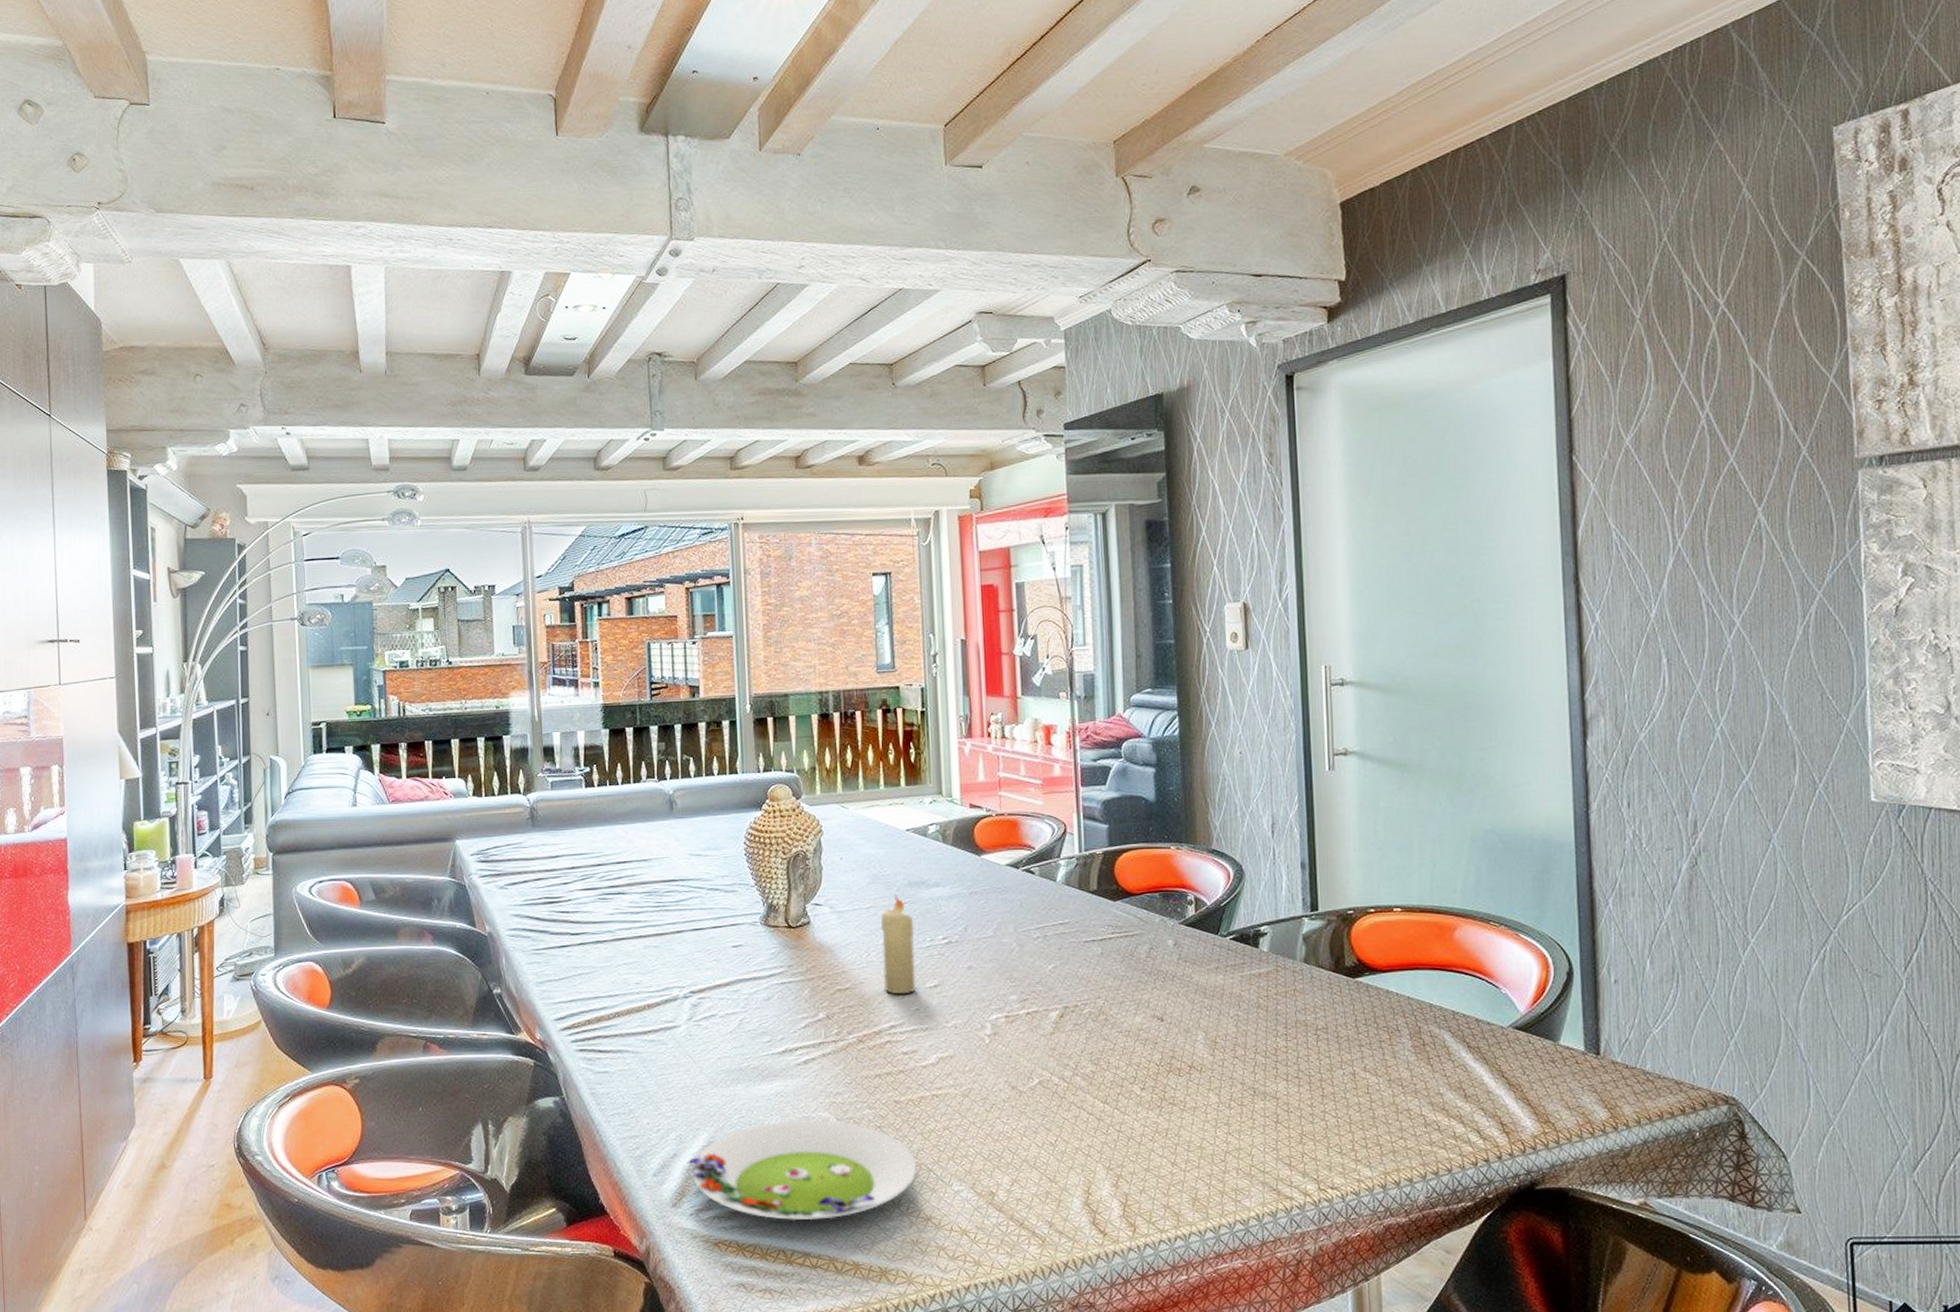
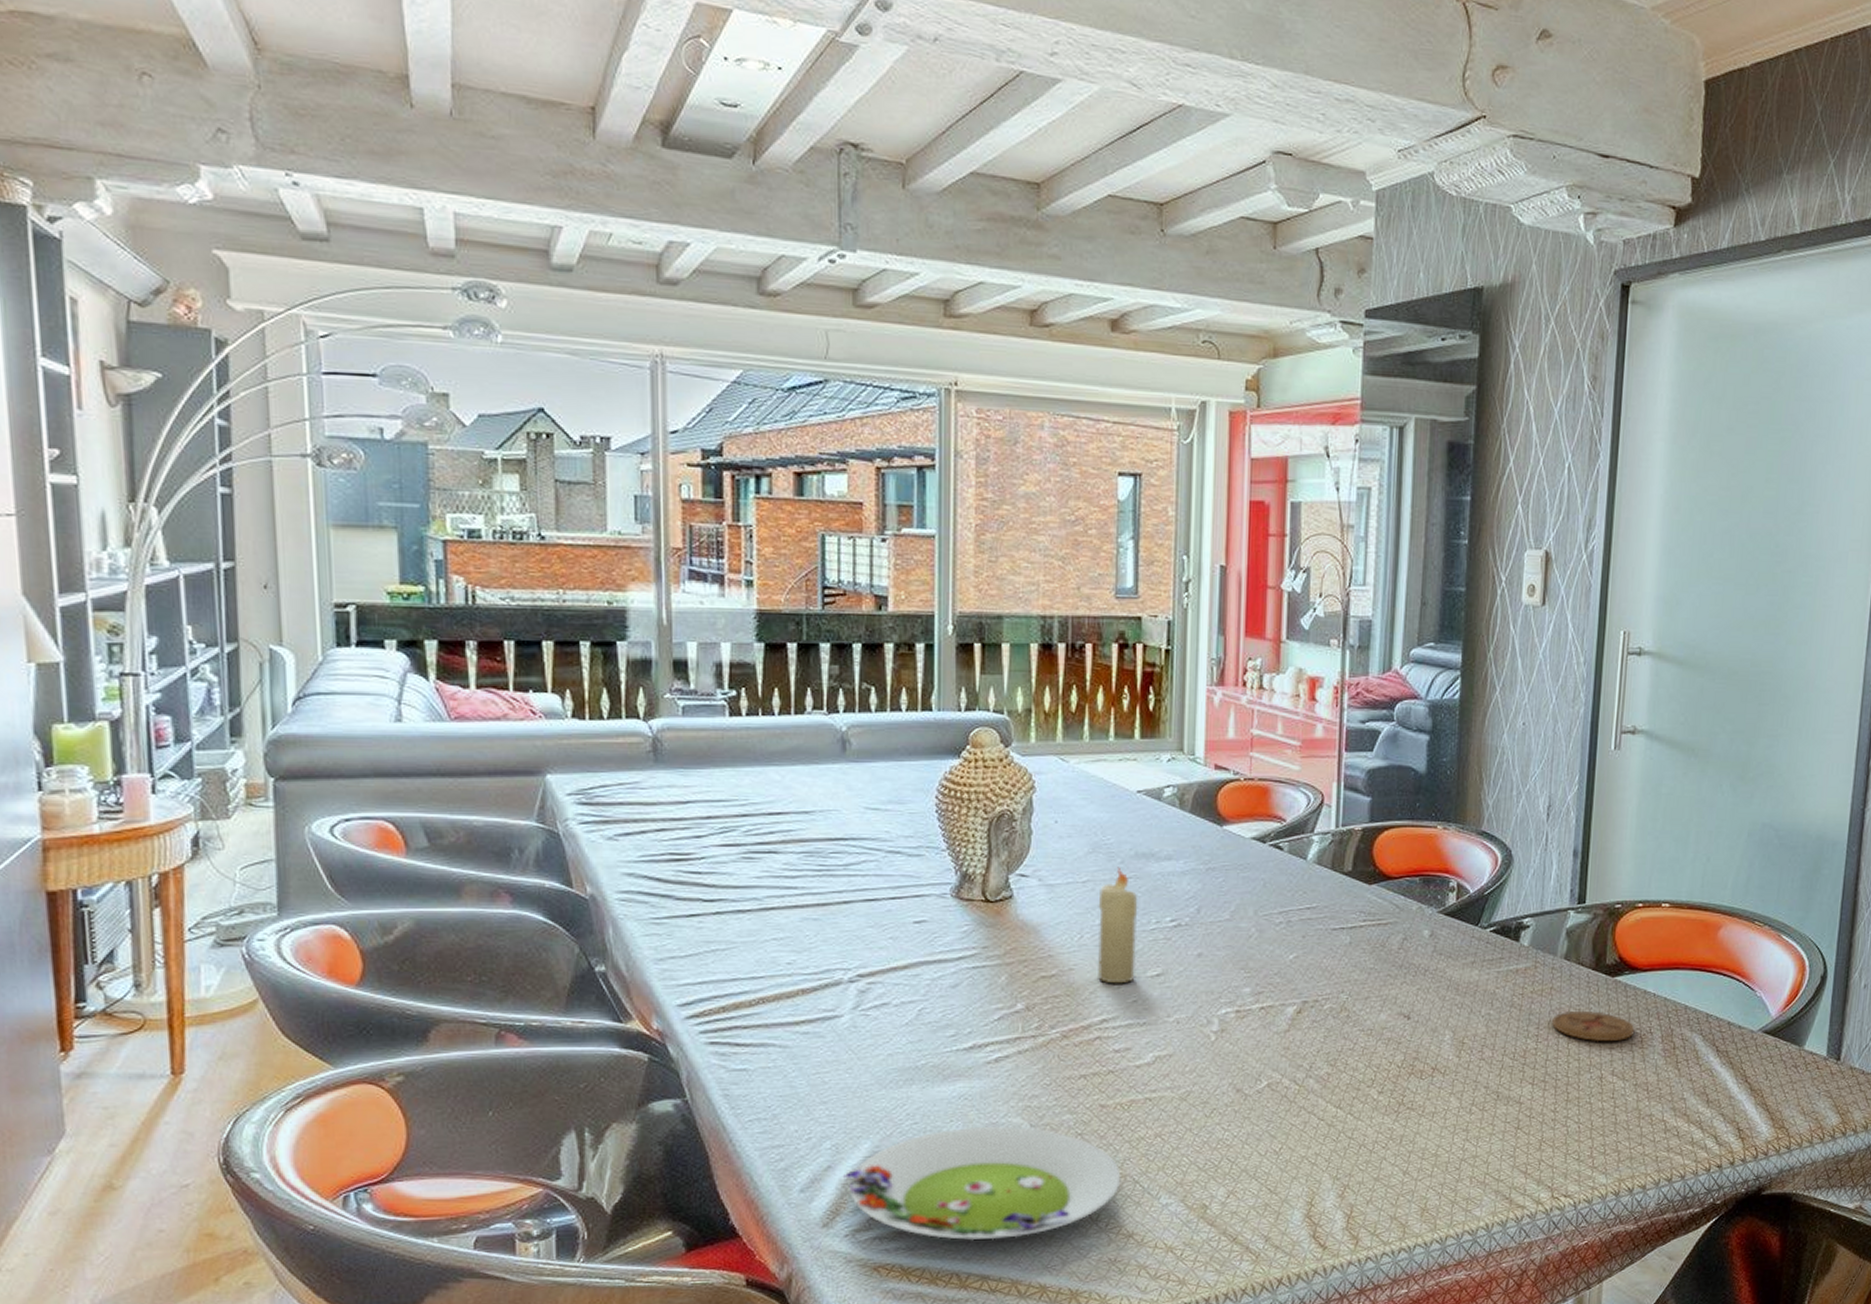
coaster: none [1299,1010,1382,1040] -> present [1552,1010,1635,1042]

